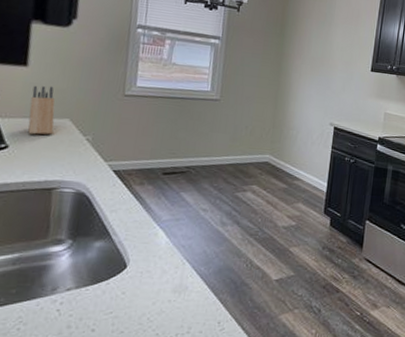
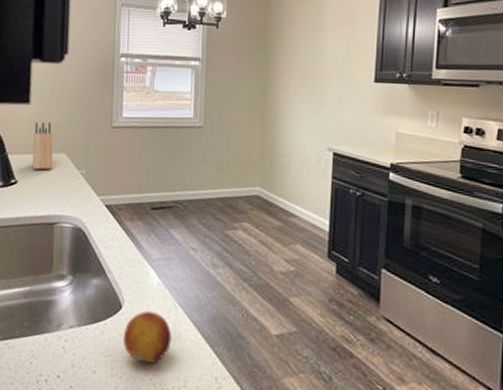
fruit: none [126,268,178,316] -> present [123,310,172,364]

